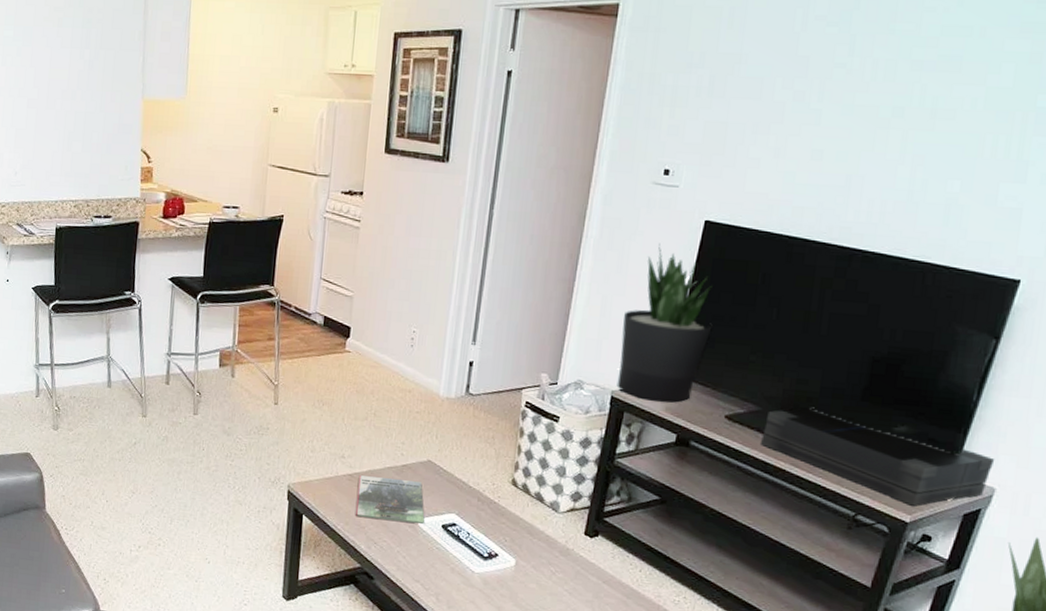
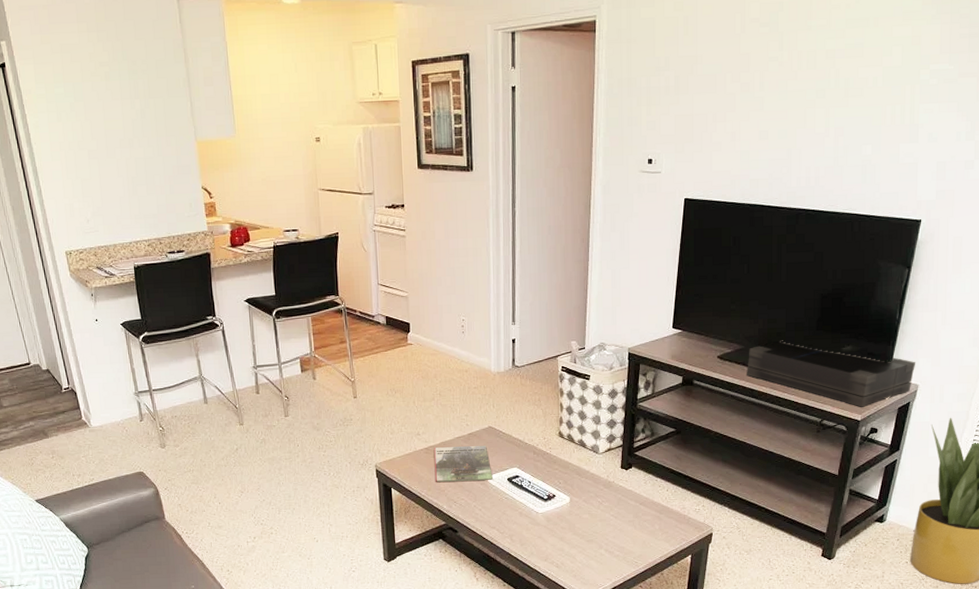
planter: present [617,244,713,404] -> none [631,222,700,353]

